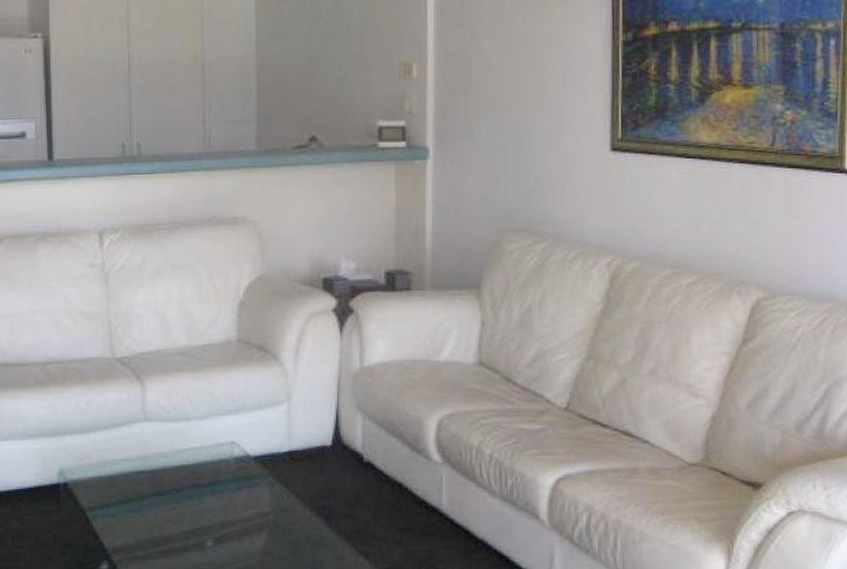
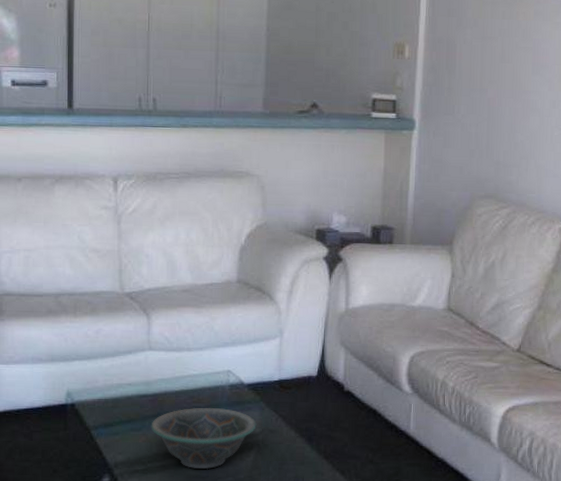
decorative bowl: none [150,485,266,555] -> present [150,408,257,470]

